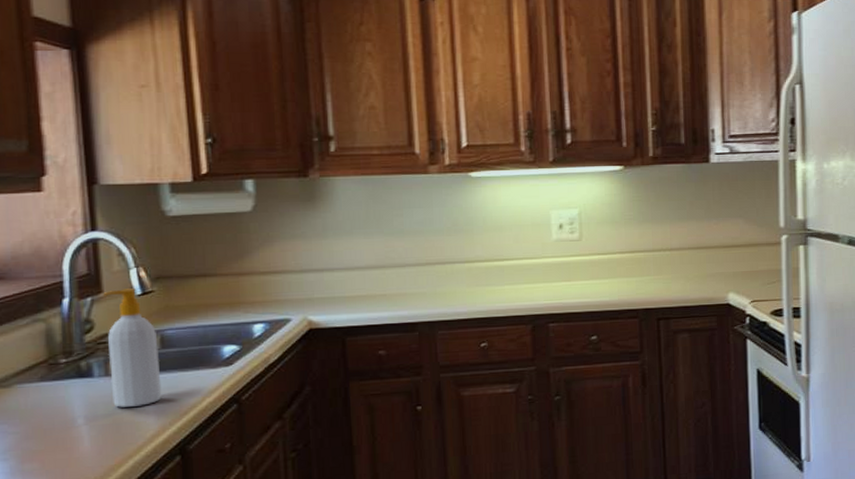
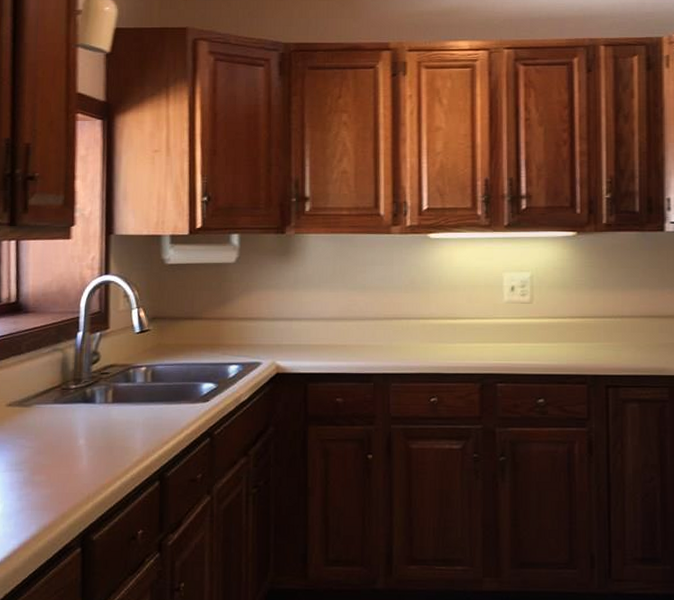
soap bottle: present [103,288,162,408] -> none [109,326,149,433]

